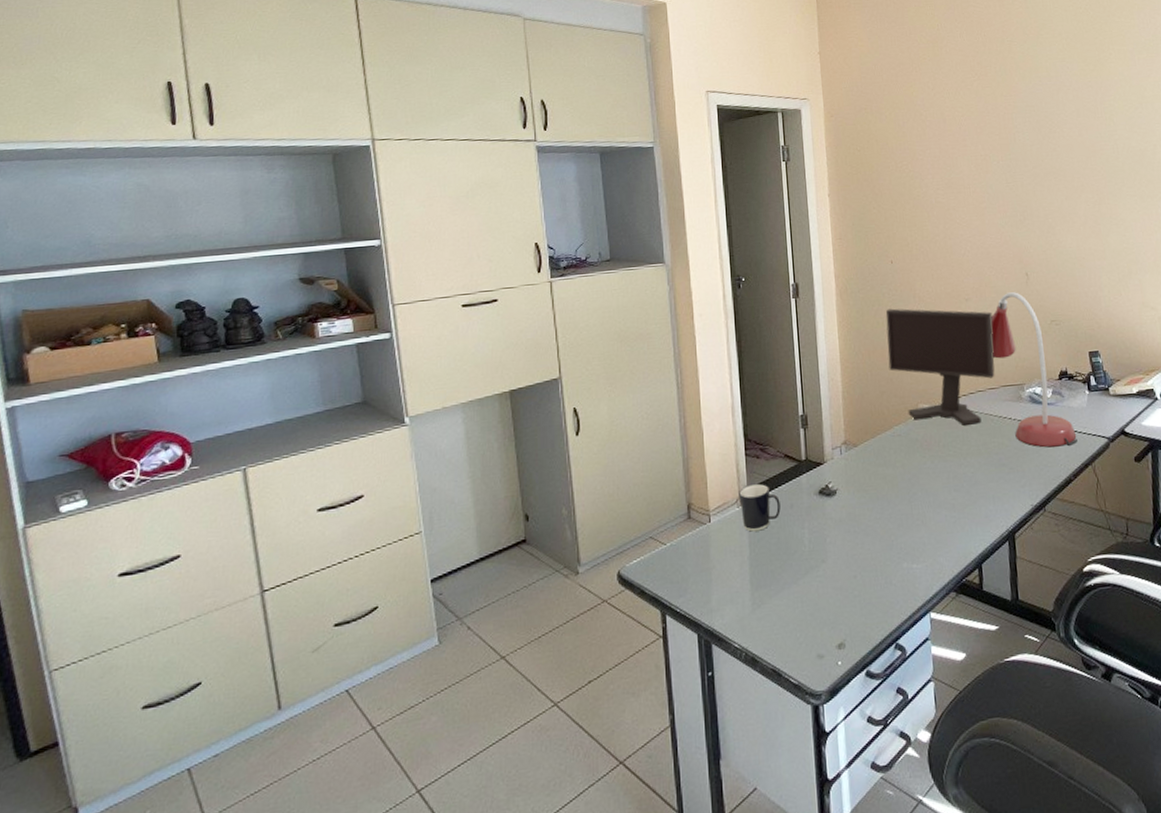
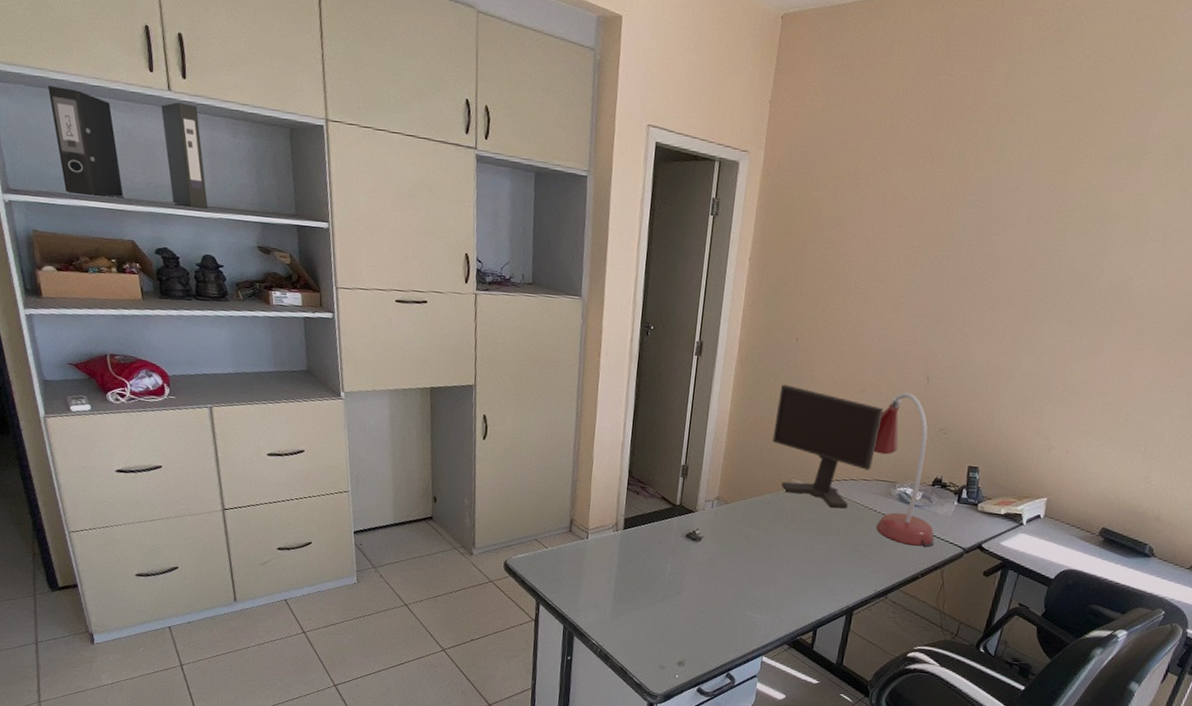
binder: none [50,155,138,262] -> present [47,85,123,198]
binder: none [185,148,240,252] -> present [161,102,208,209]
mug: present [739,483,781,532] -> none [615,515,651,556]

